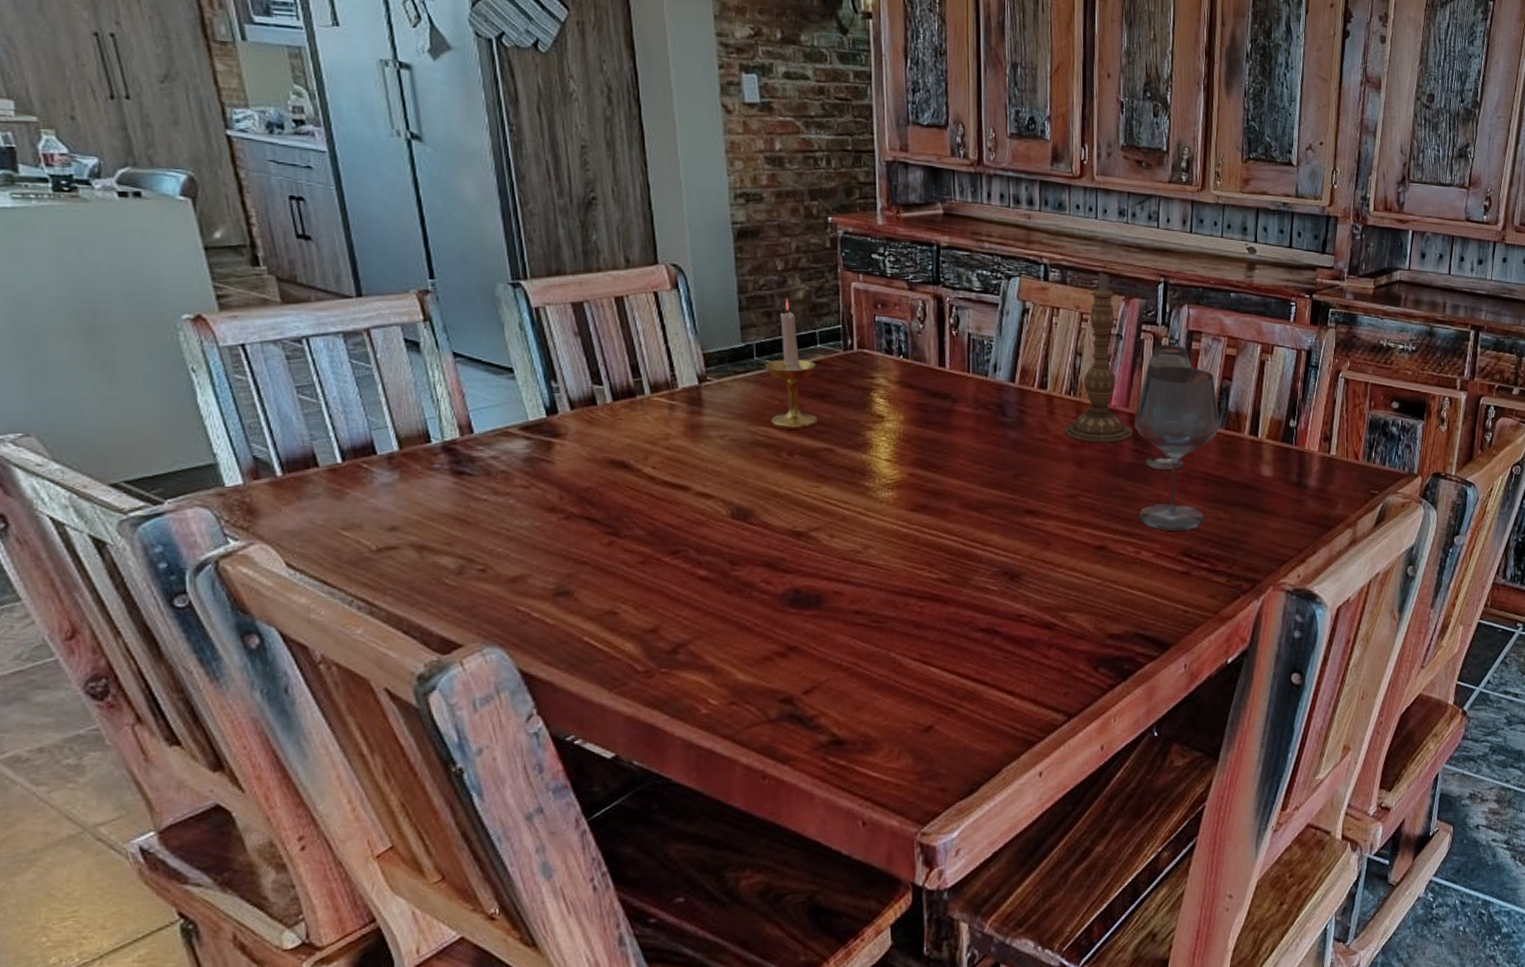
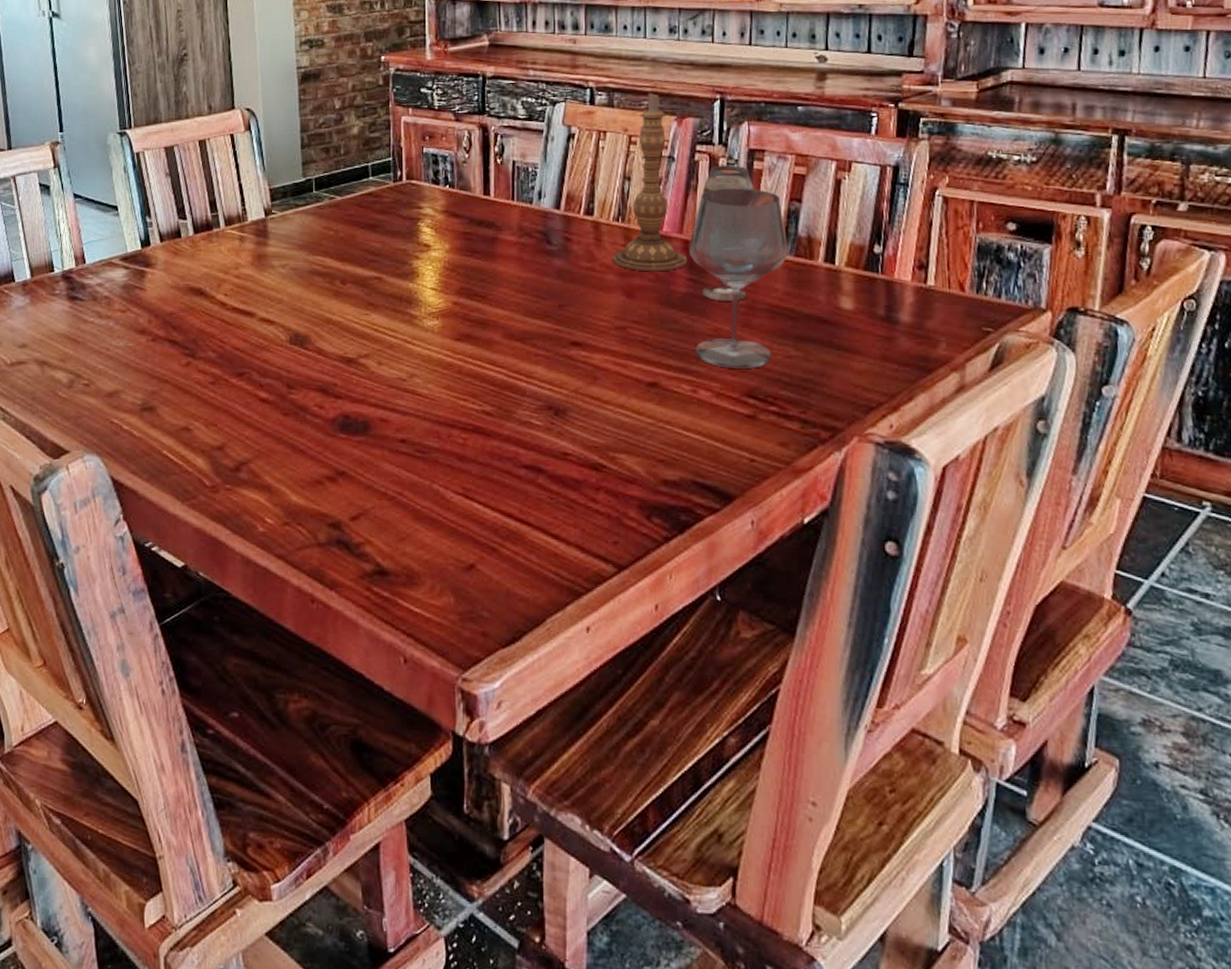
candlestick: present [764,298,819,429] -> none [322,135,370,259]

